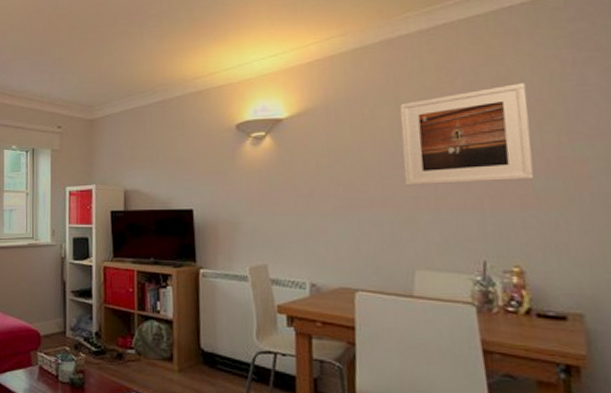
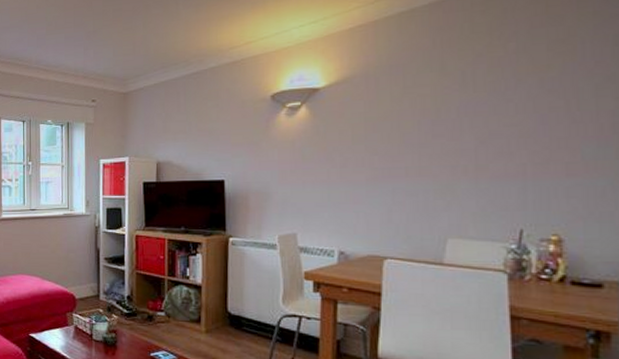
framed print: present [400,83,535,186] -> none [444,44,586,155]

